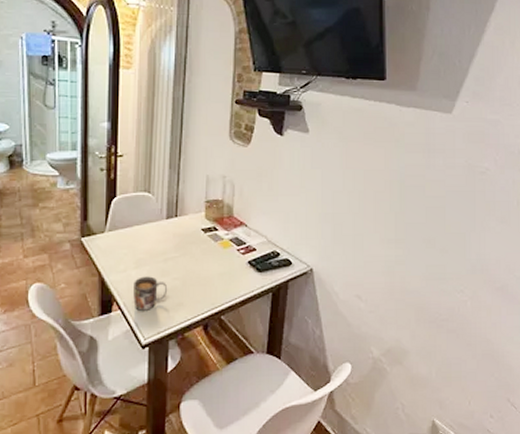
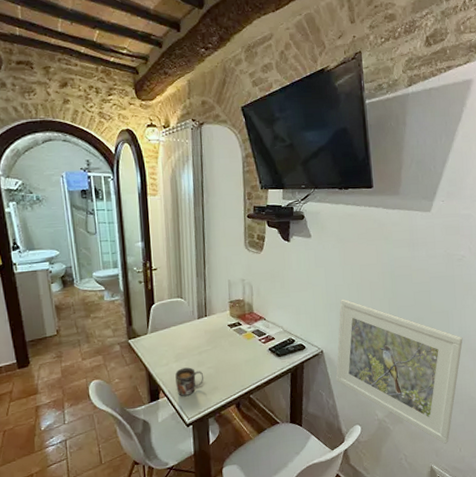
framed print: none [325,208,481,395] -> present [335,299,463,445]

